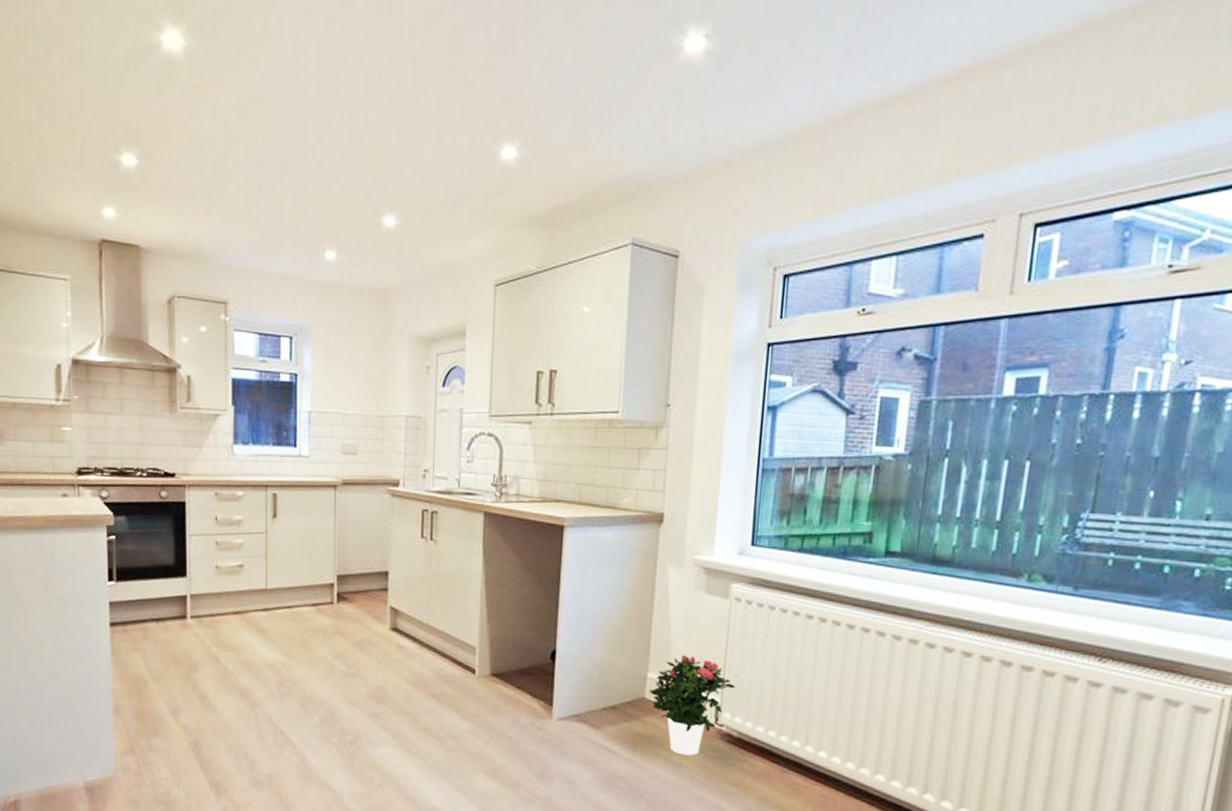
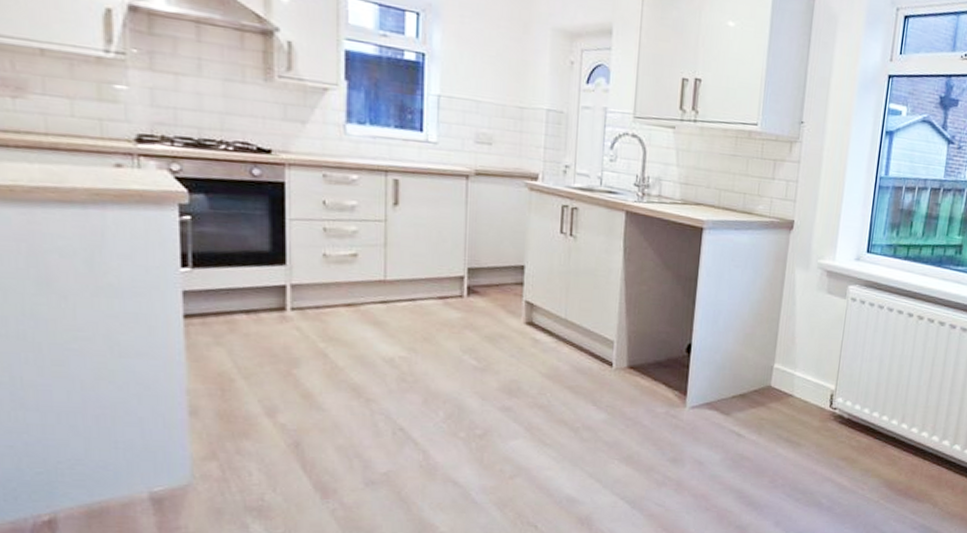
potted flower: present [648,655,736,756] -> none [774,348,849,436]

